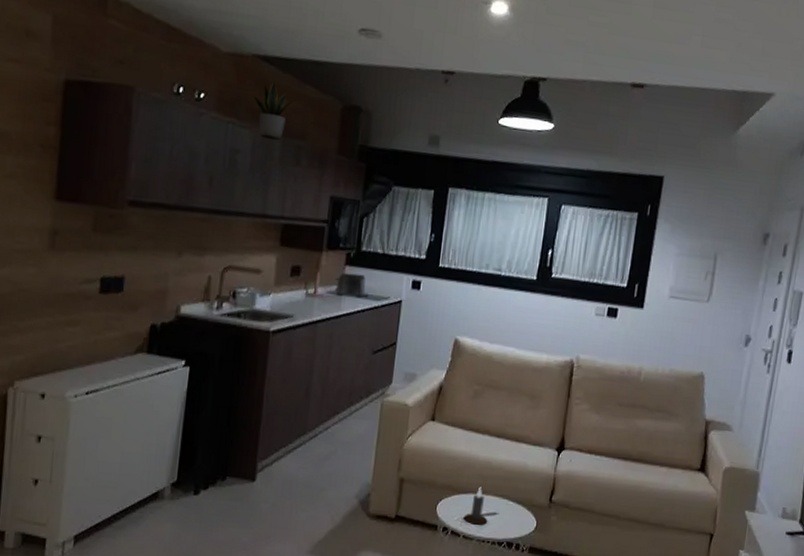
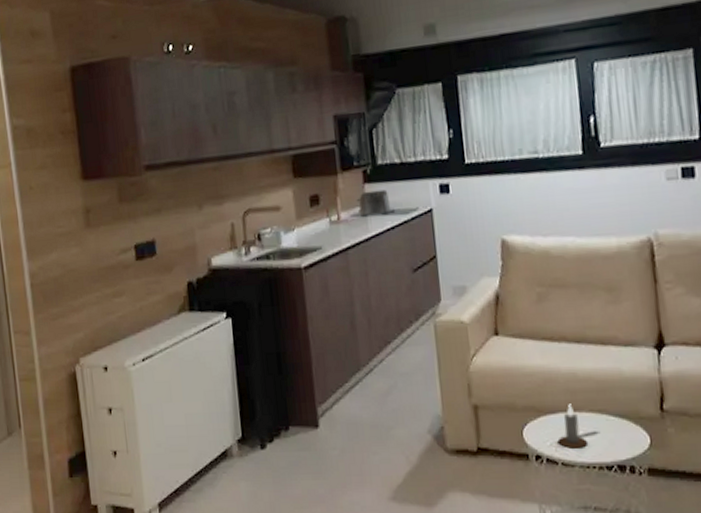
potted plant: present [253,79,295,140] -> none [238,12,278,74]

